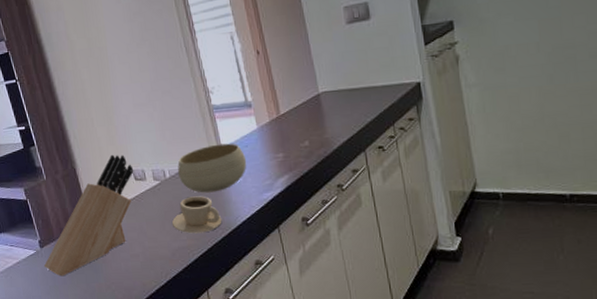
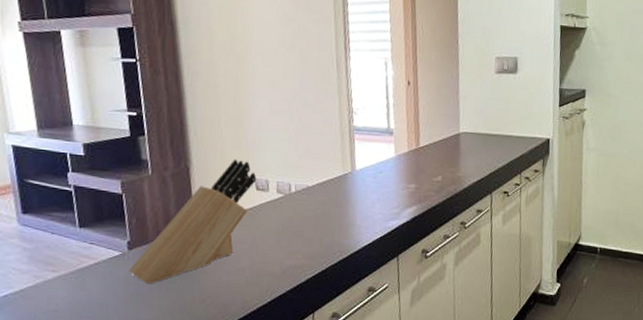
cup: present [171,196,222,234] -> none [288,215,343,254]
bowl: present [177,143,247,193] -> none [305,165,379,214]

